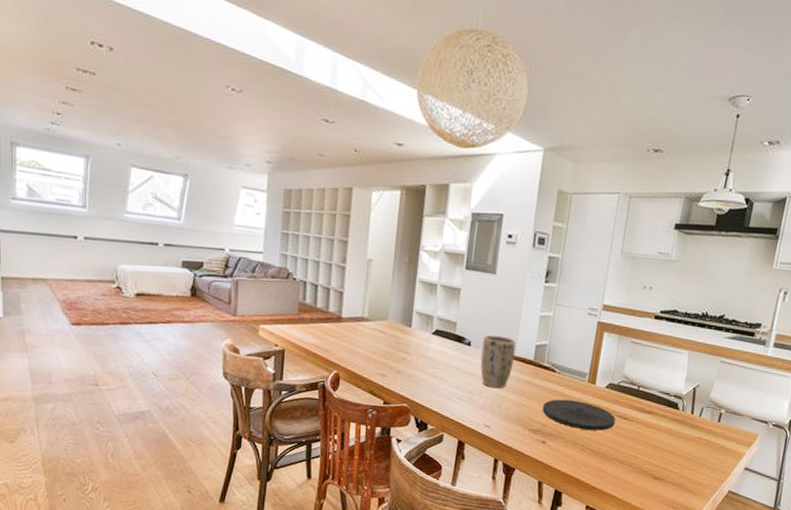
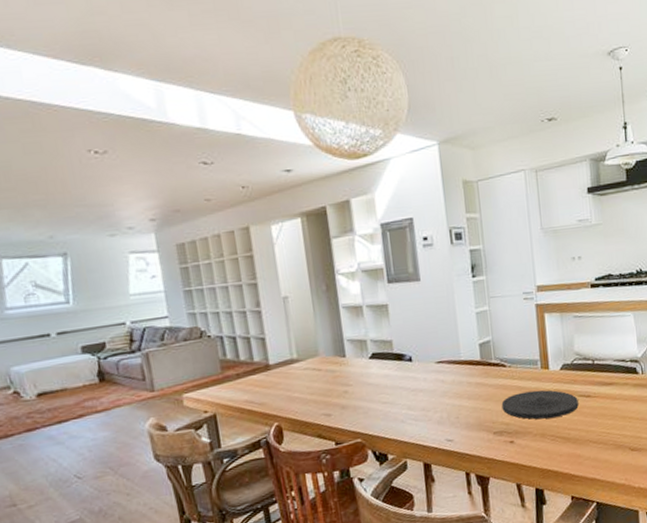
plant pot: present [480,335,516,389] -> none [423,343,461,400]

